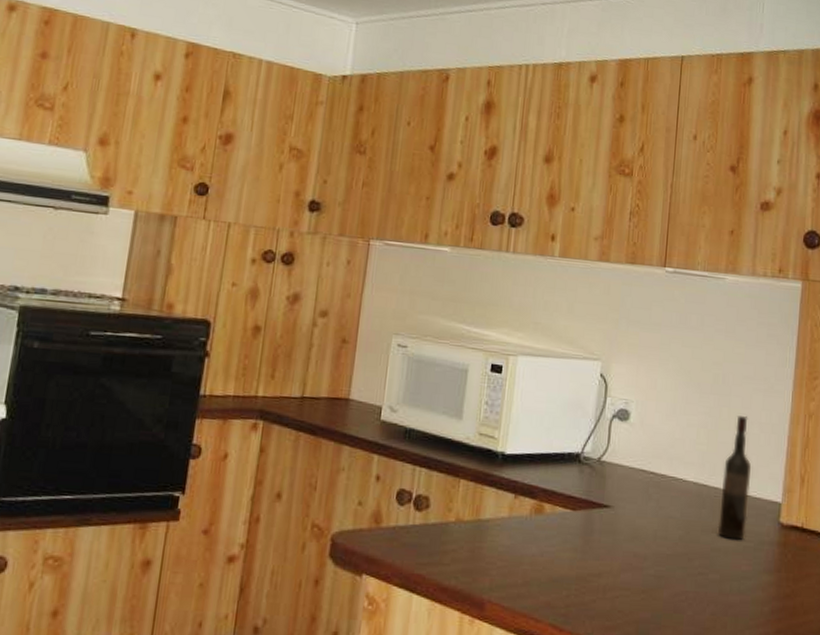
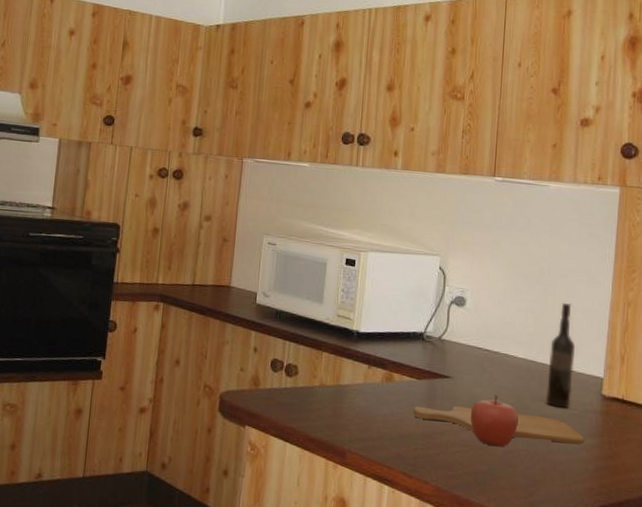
chopping board: none [566,541,760,582] -> present [413,406,585,444]
fruit: none [632,525,687,589] -> present [470,394,519,447]

